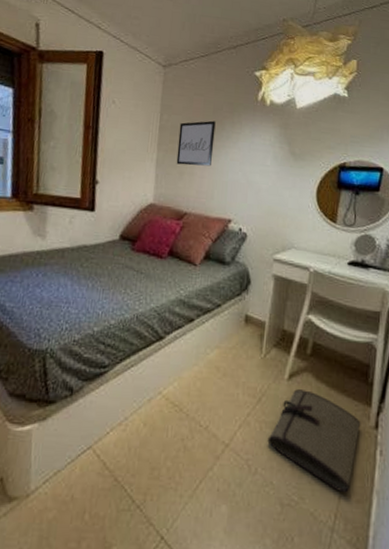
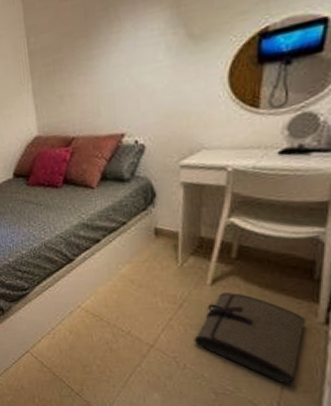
wall art: present [176,120,216,167] -> none [49,26,92,89]

